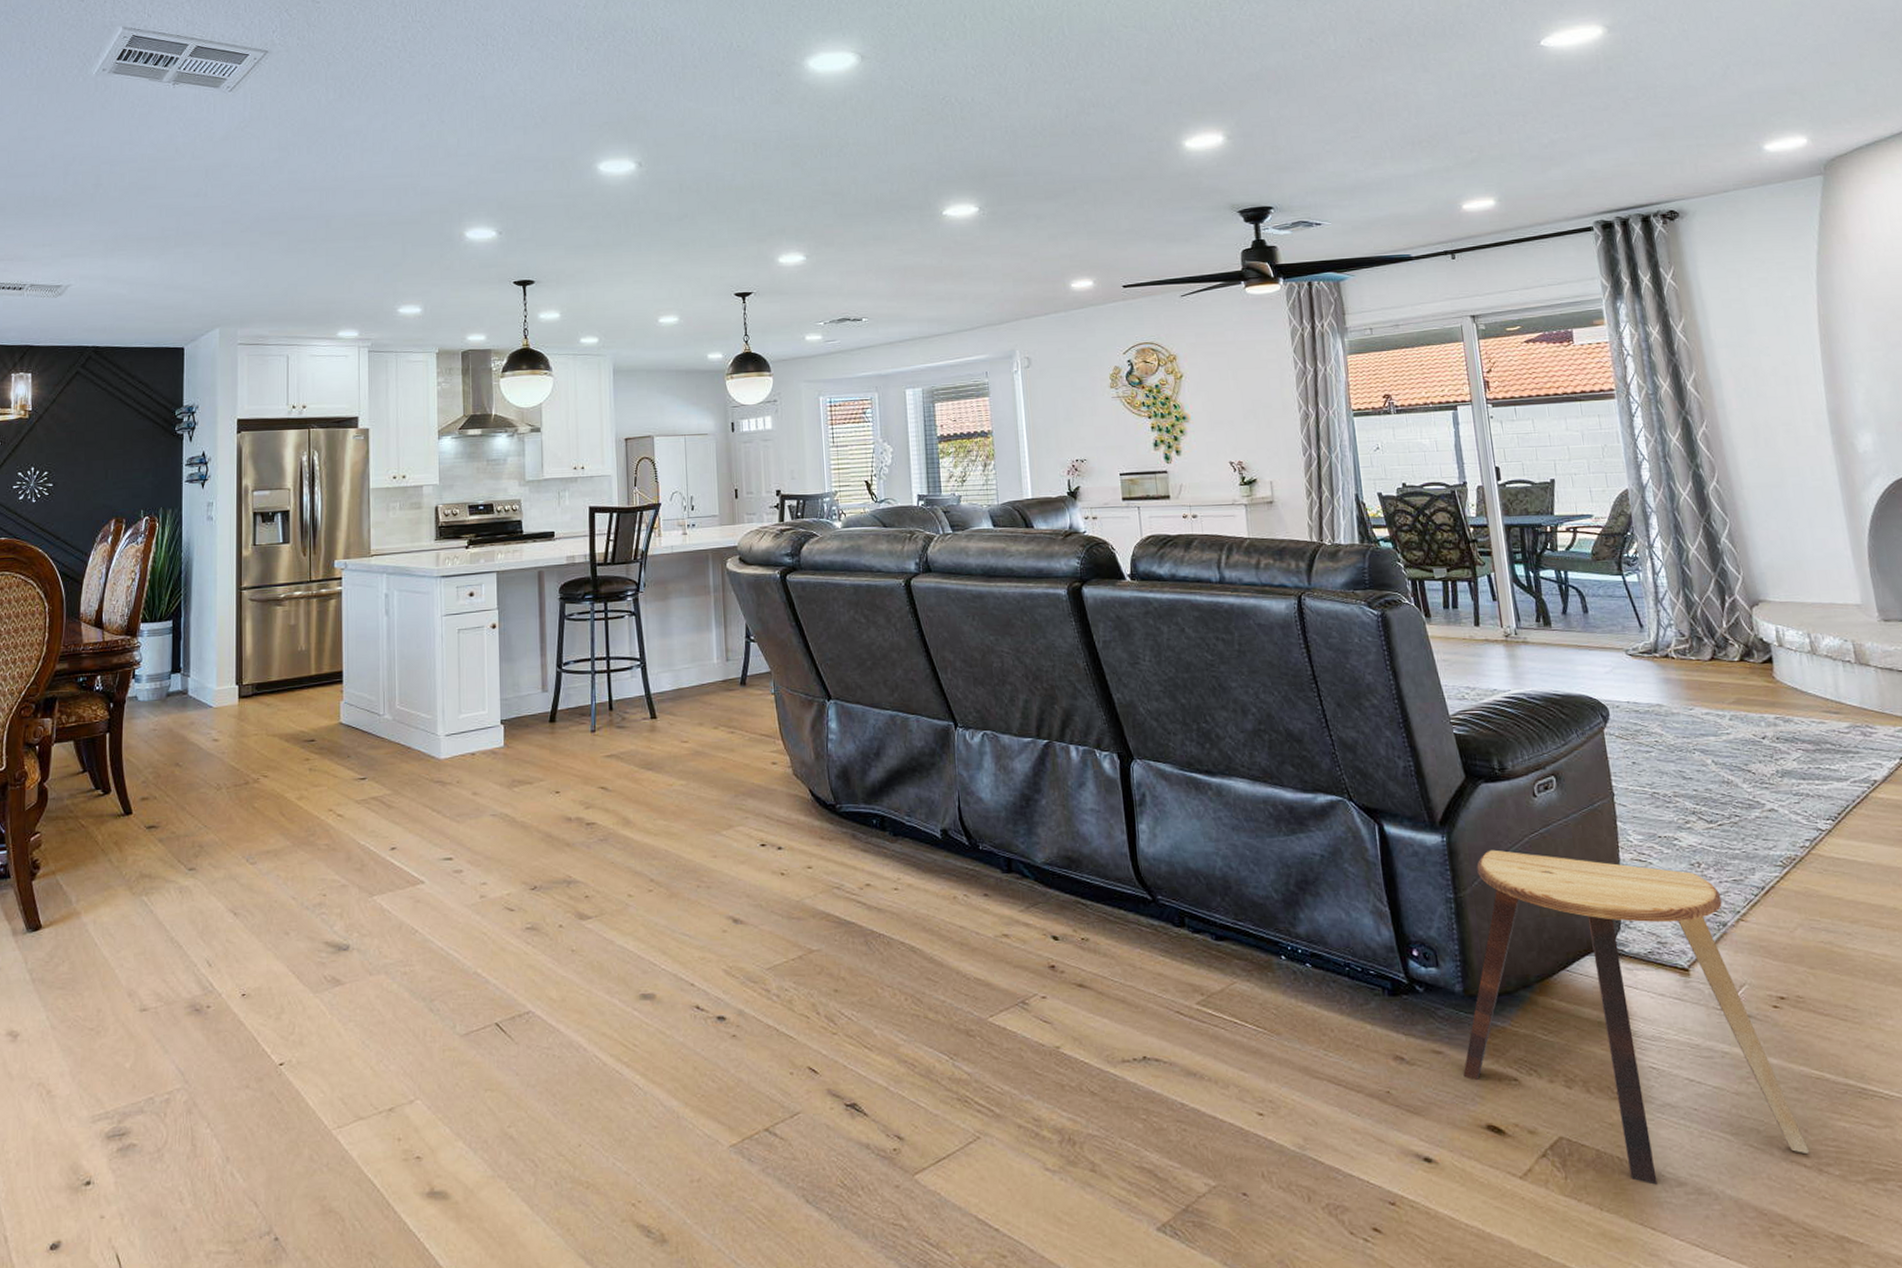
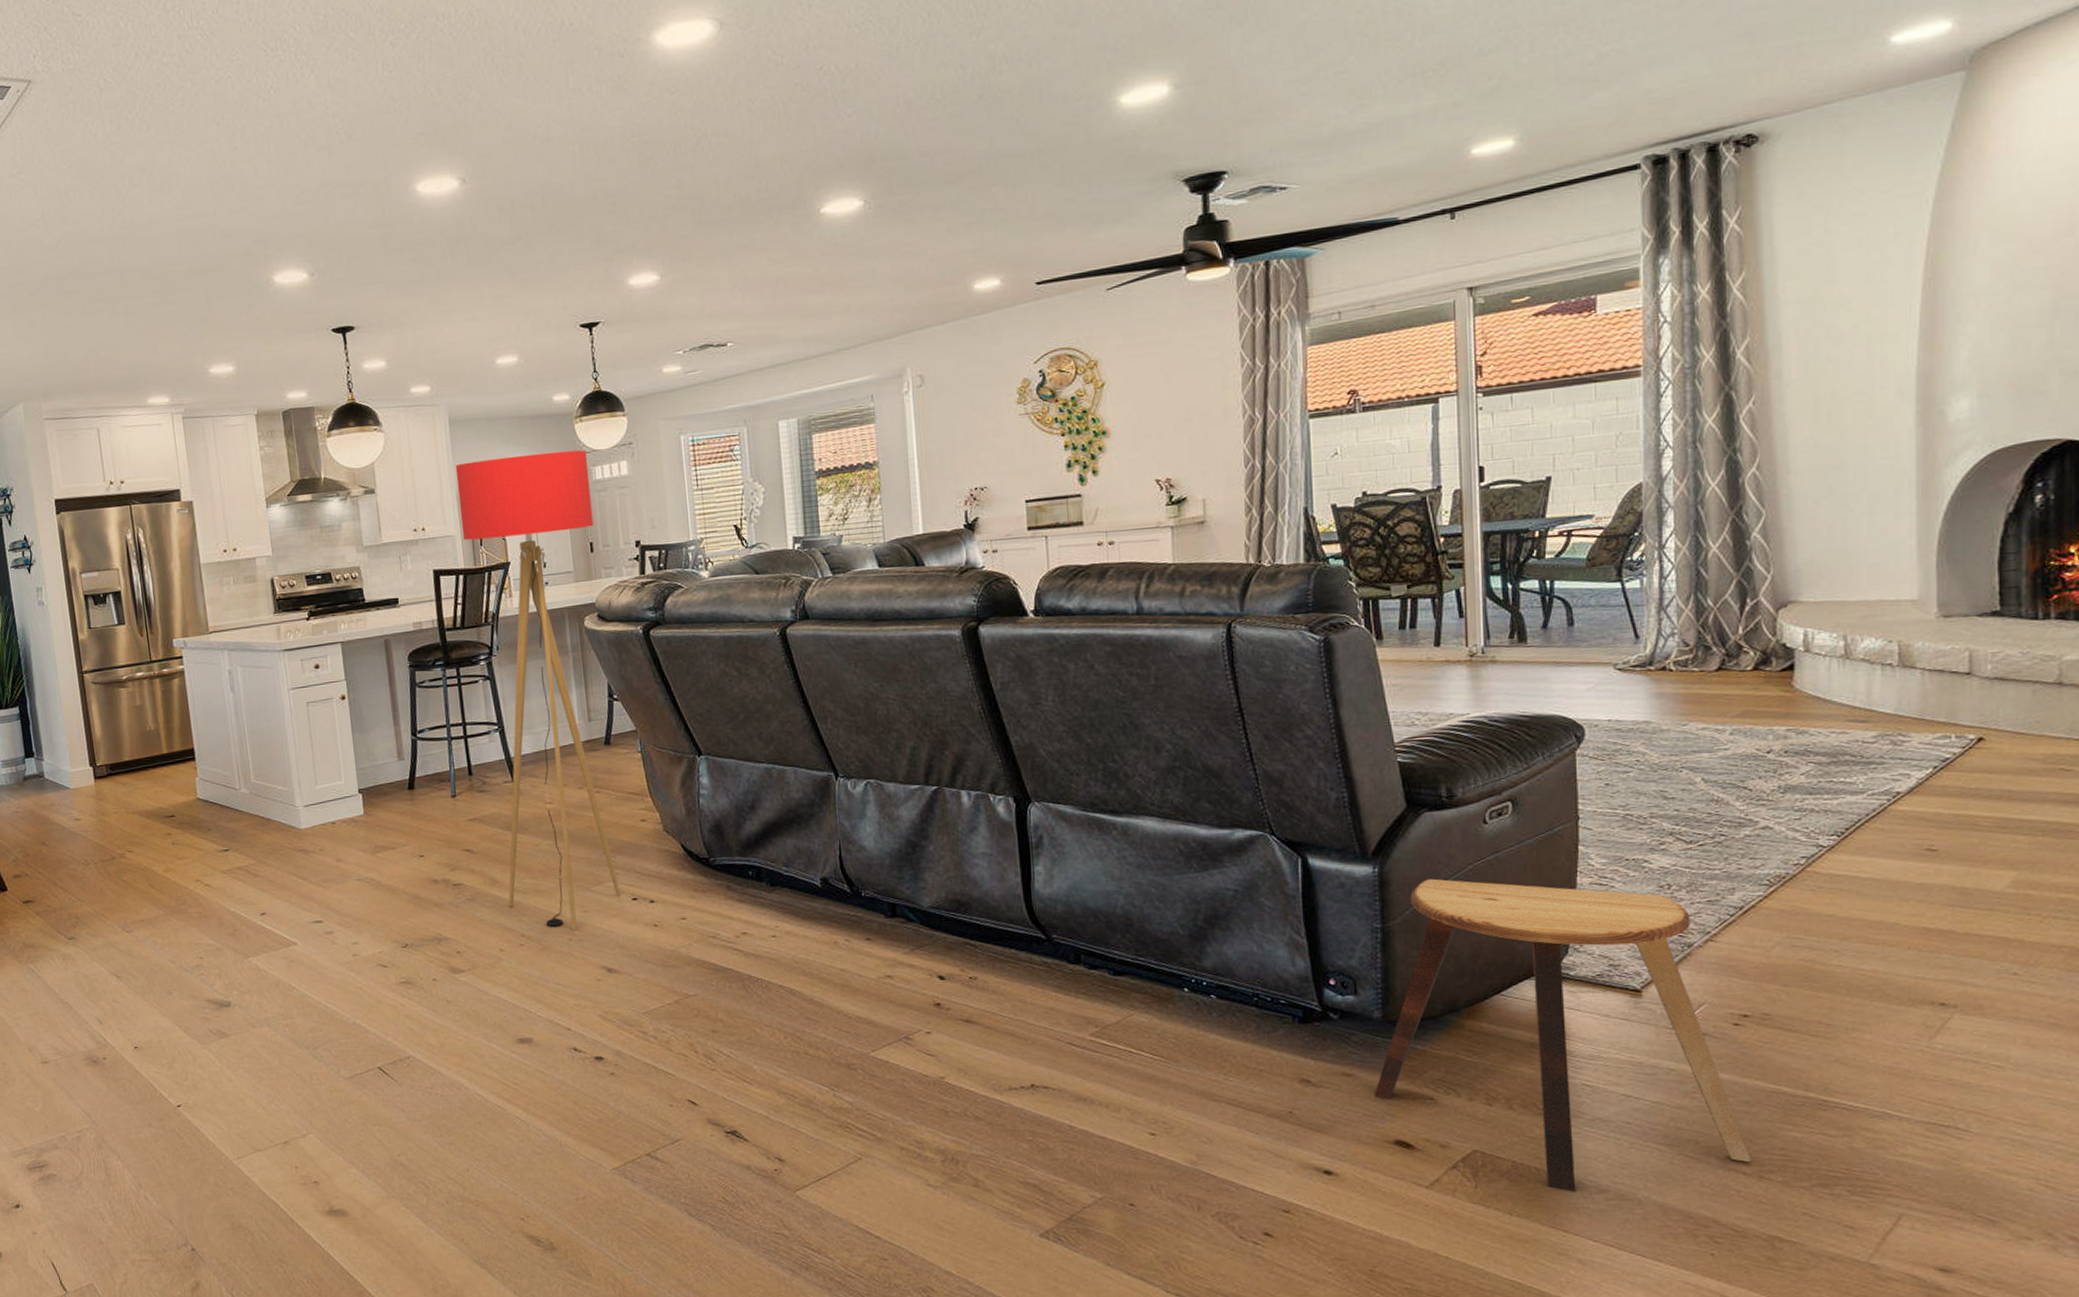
floor lamp: none [616,403,749,877] -> present [455,450,620,931]

